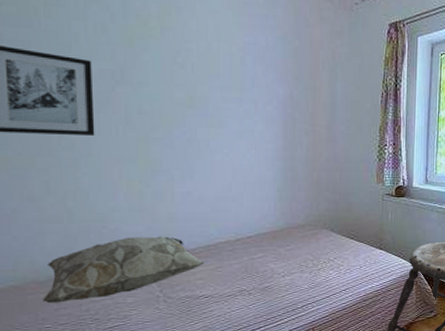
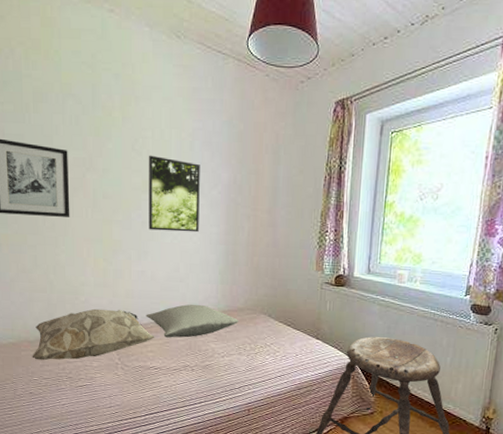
pillow: none [193,223,300,262] -> present [146,304,239,338]
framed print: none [194,68,253,149] -> present [149,155,200,233]

